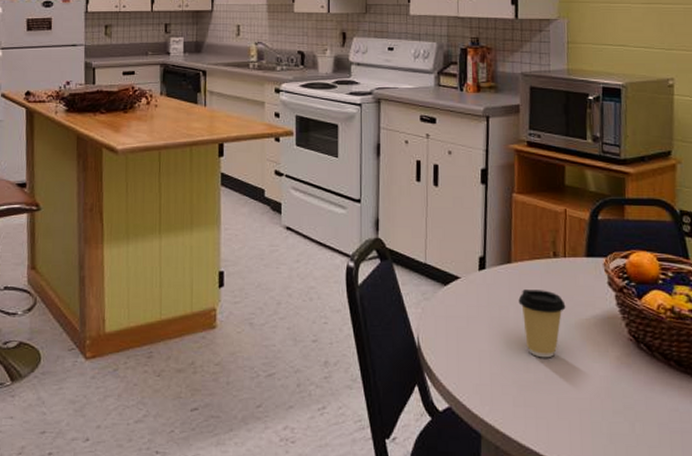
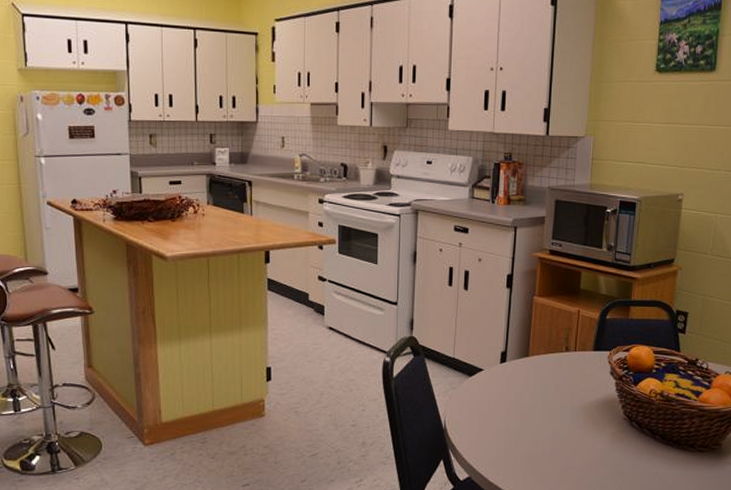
coffee cup: present [518,289,566,358] -> none [533,379,573,435]

